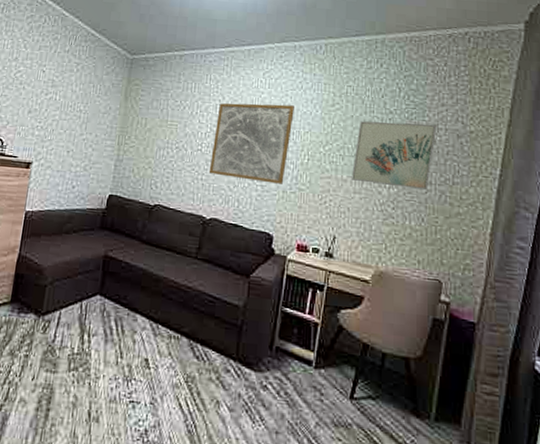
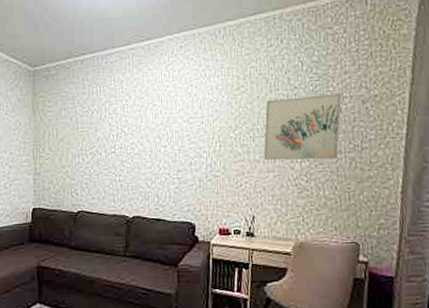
wall art: present [208,103,294,184] -> none [125,95,201,175]

